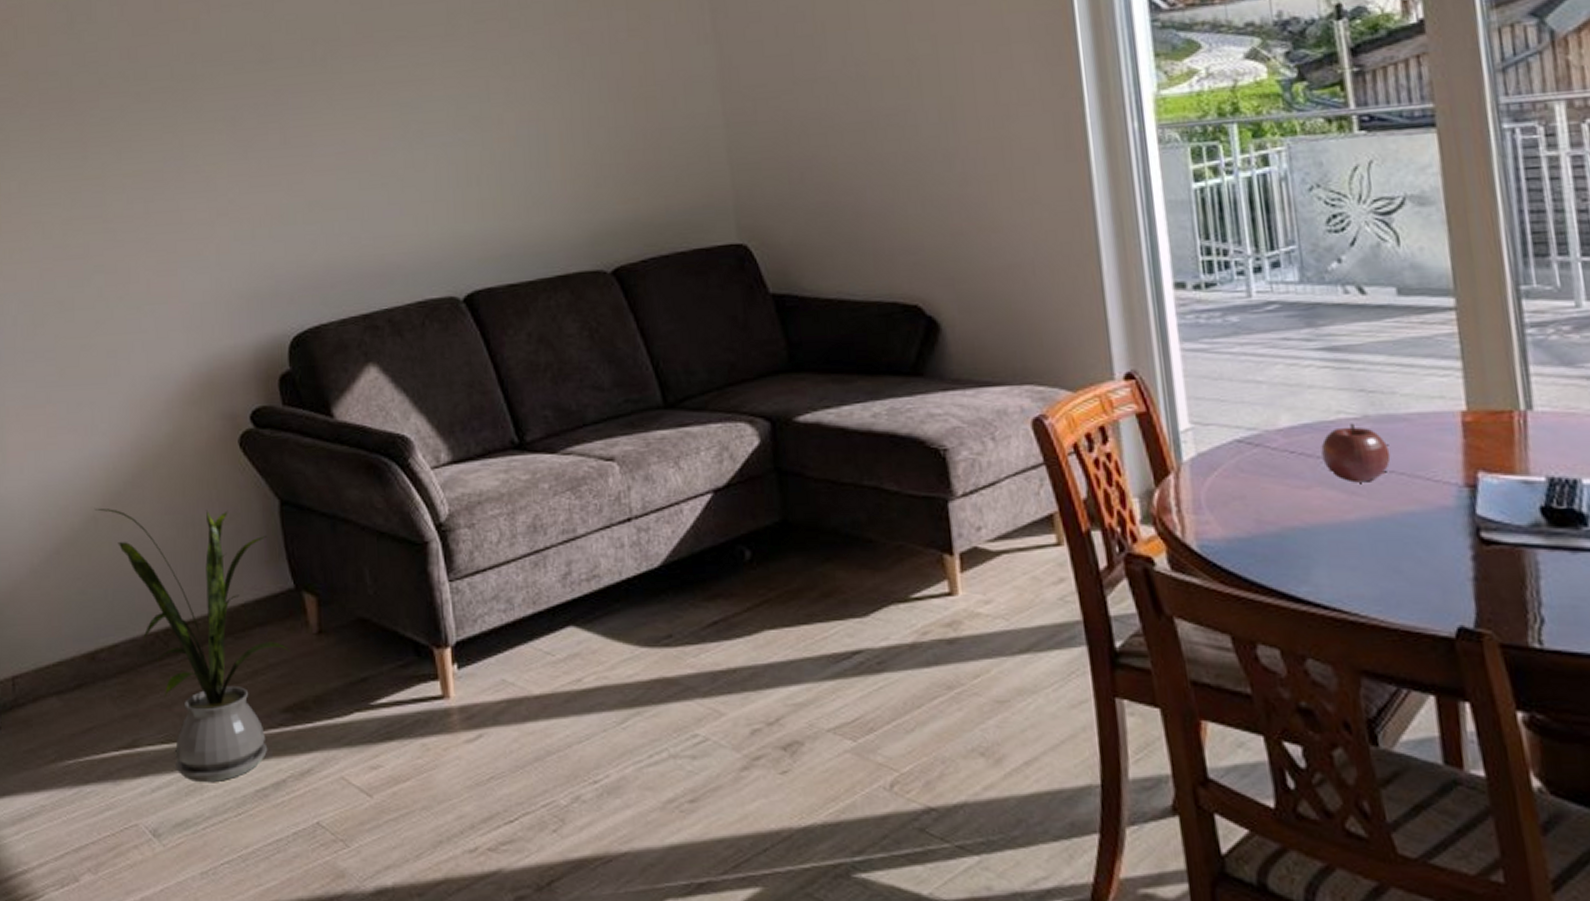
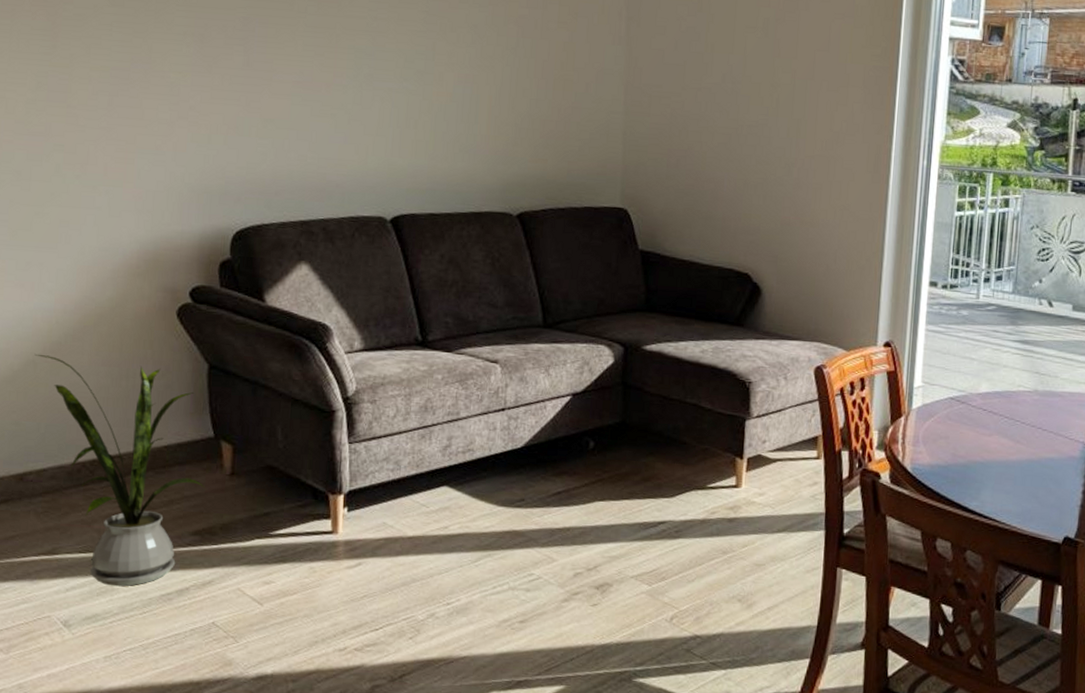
fruit: present [1321,423,1391,483] -> none [1003,394,1047,436]

